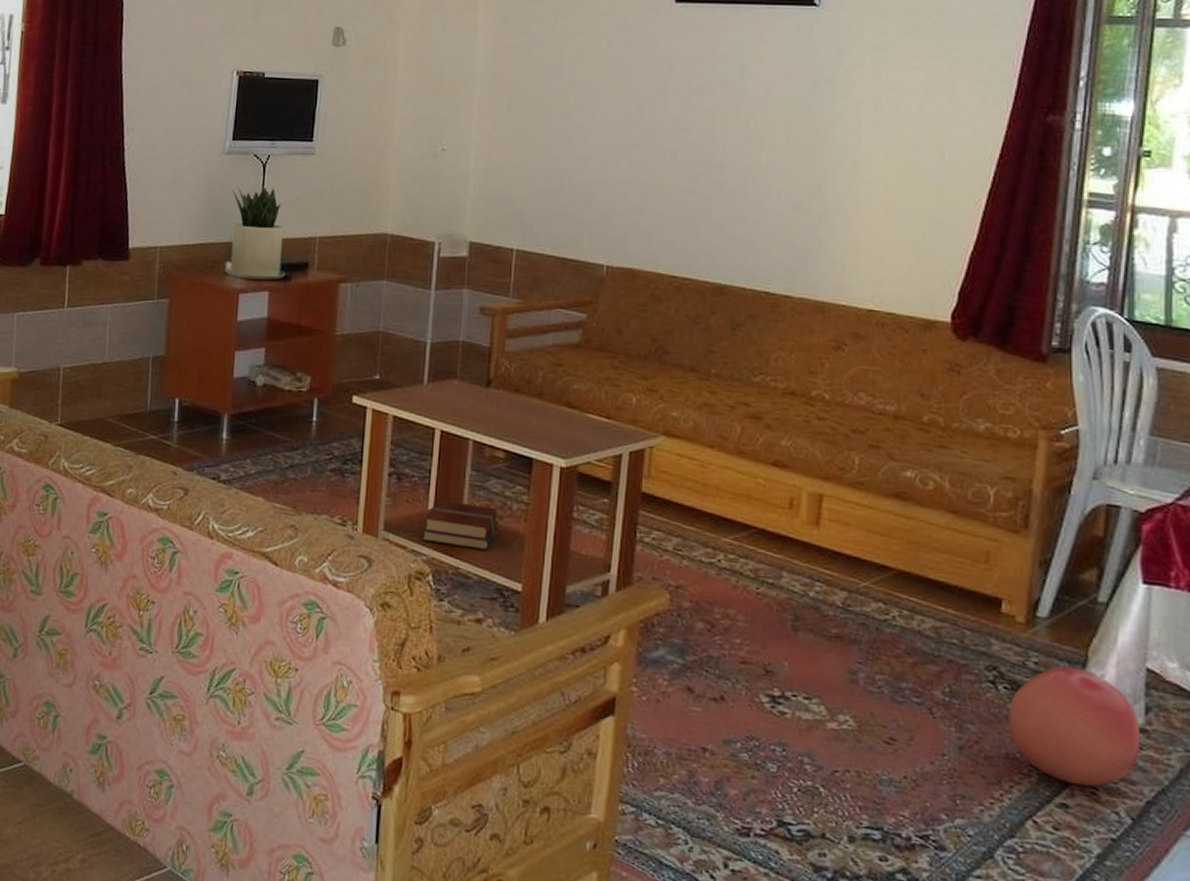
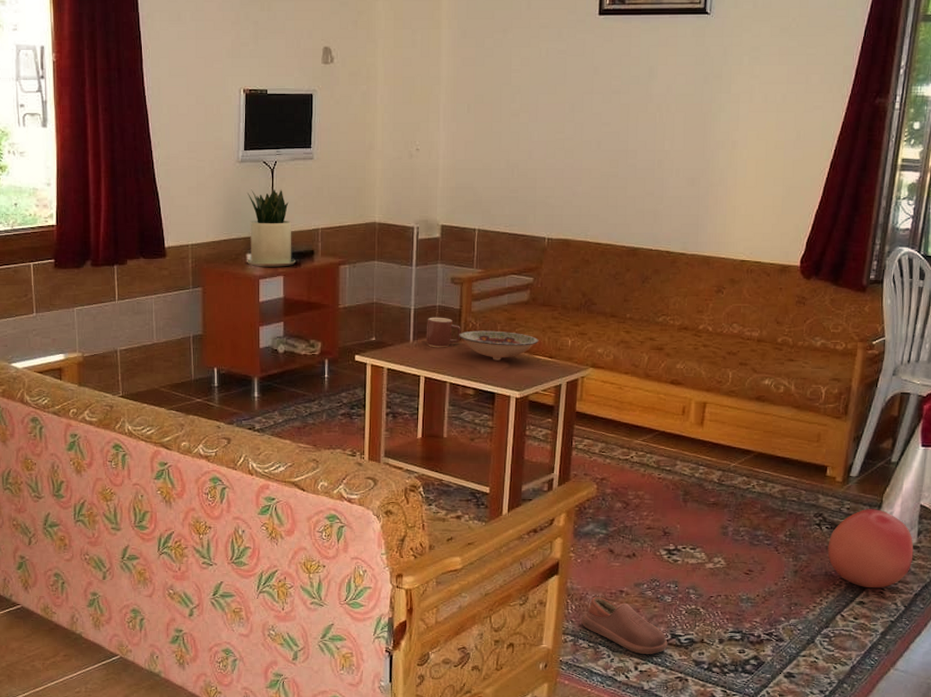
books: present [421,500,498,550] -> none [413,431,471,465]
mug: none [444,354,491,396] -> present [426,317,461,348]
bowl: none [487,375,593,417] -> present [459,330,539,361]
shoe: none [646,753,772,847] -> present [581,597,668,654]

